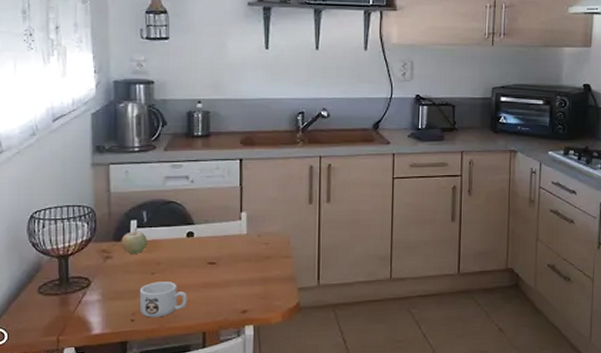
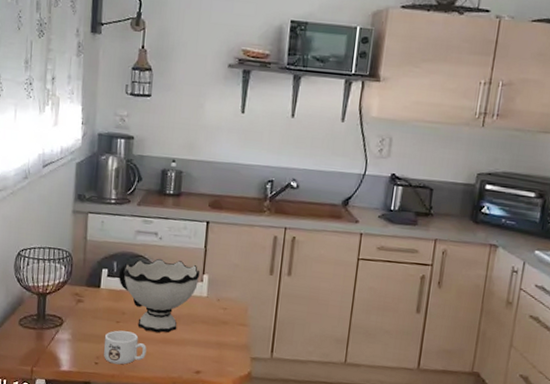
fruit: present [121,229,147,254] -> none [92,277,116,301]
bowl: none [149,202,238,279] -> present [118,258,200,333]

